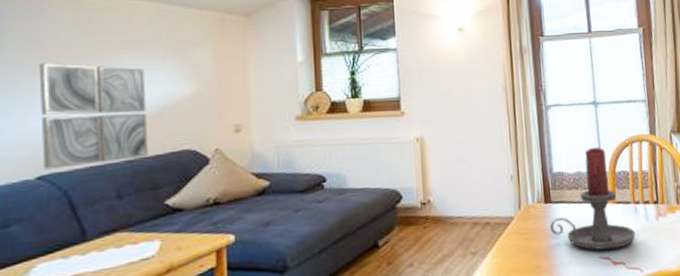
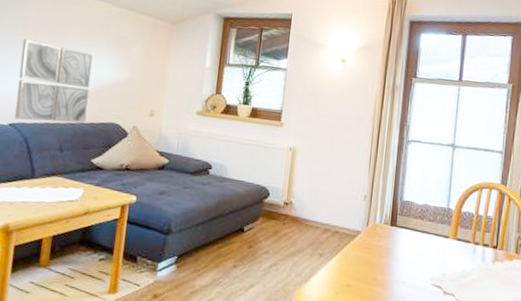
candle holder: present [549,146,636,250] -> none [391,185,470,281]

